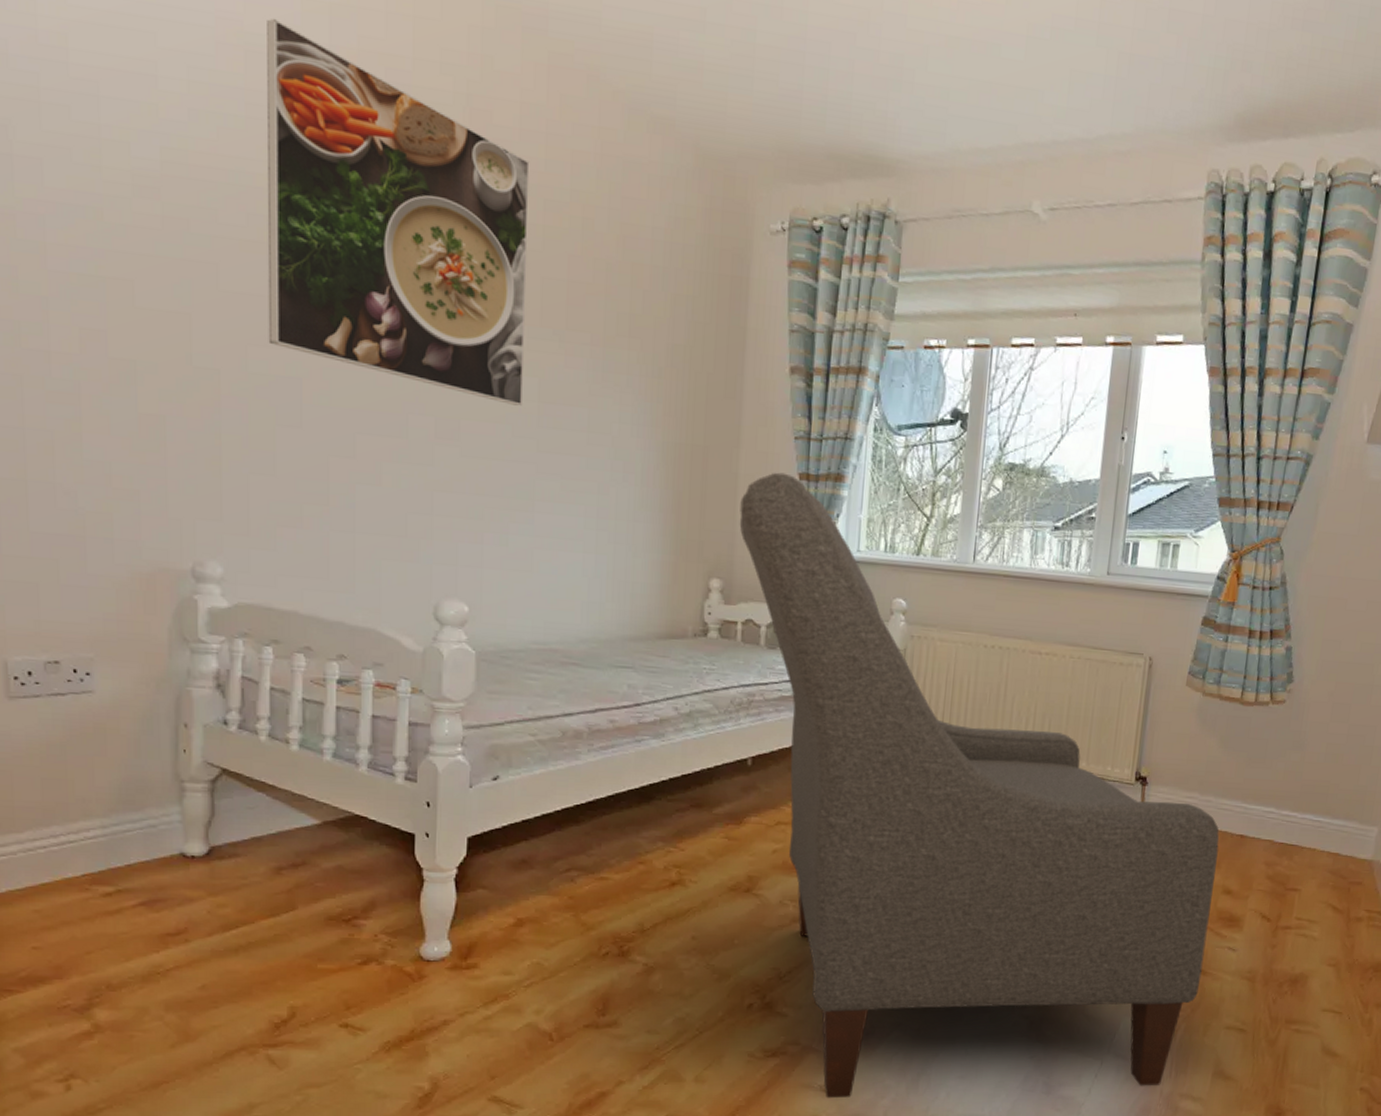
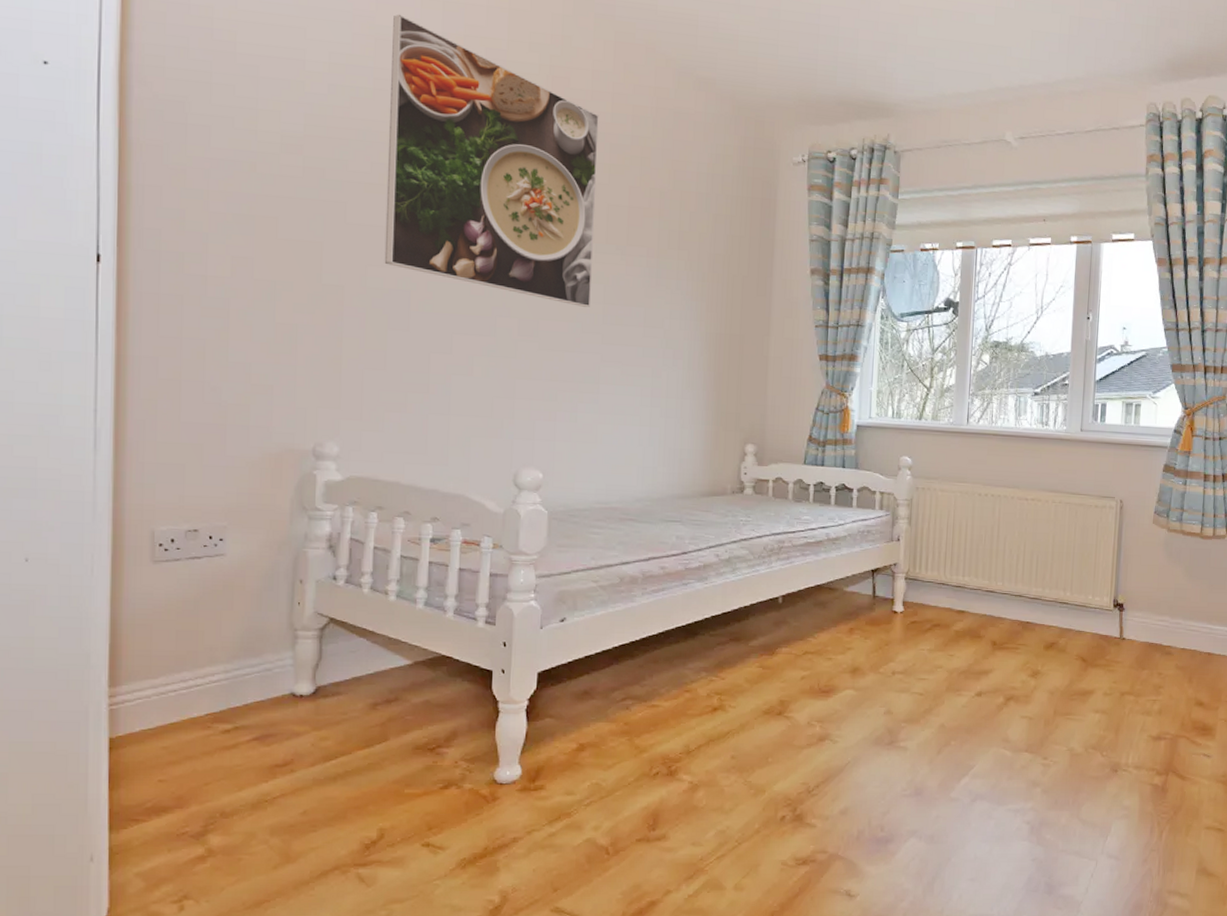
chair: present [739,472,1219,1099] -> none [770,354,1190,902]

